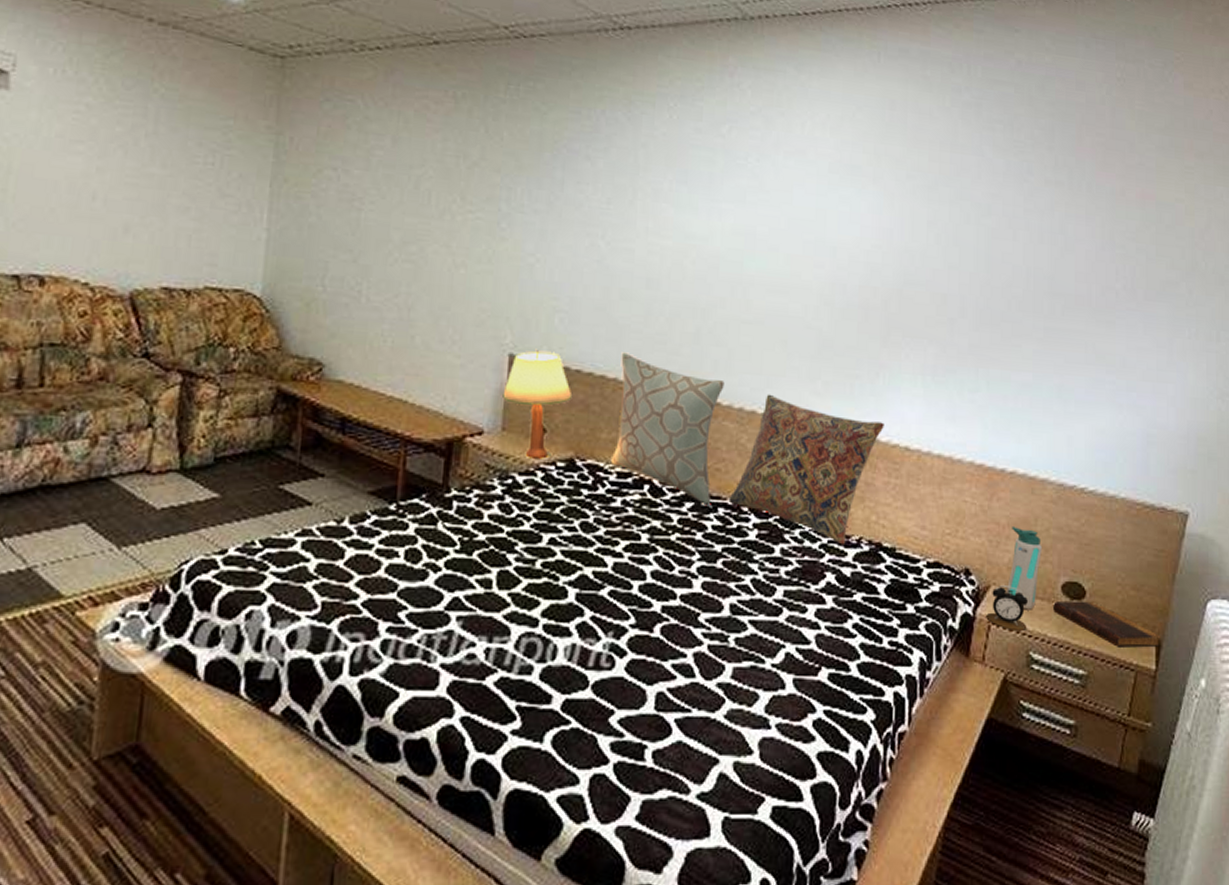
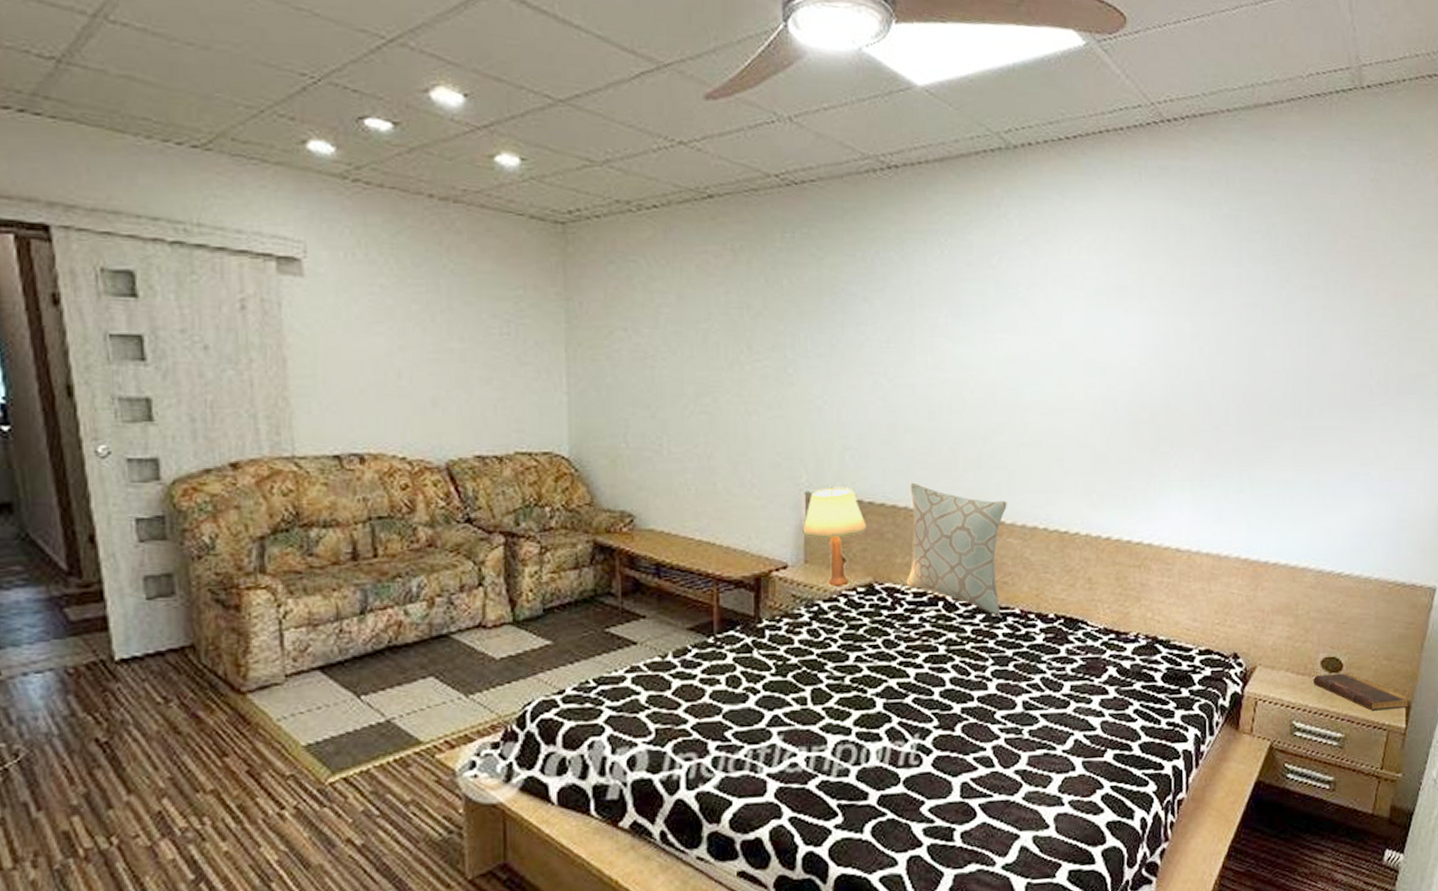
pillow: present [728,394,884,546] -> none [1016,510,1156,642]
alarm clock: present [986,584,1028,631] -> none [1253,664,1290,704]
water bottle: present [1006,526,1042,610] -> none [1271,612,1303,685]

